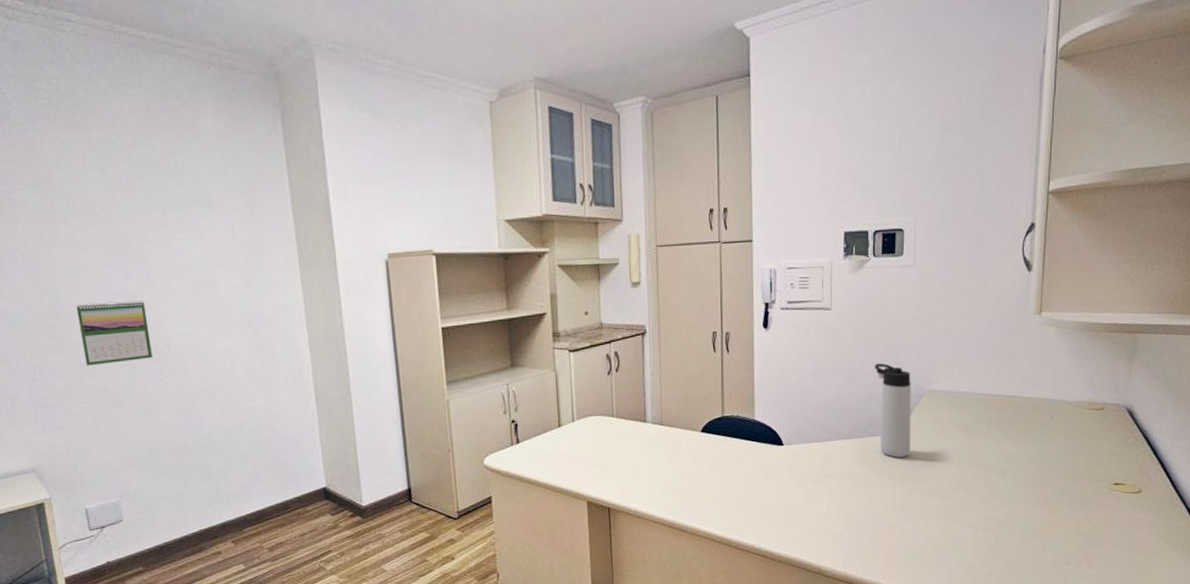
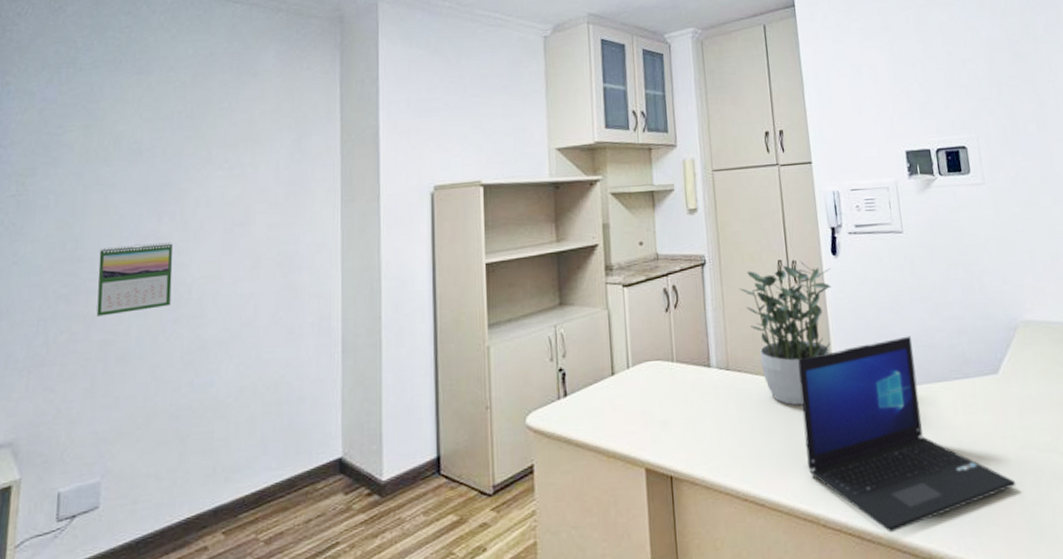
potted plant: none [675,333,761,455] -> present [739,261,831,406]
laptop: none [724,400,899,554] -> present [798,336,1017,533]
thermos bottle: present [874,363,911,458] -> none [957,291,1015,404]

